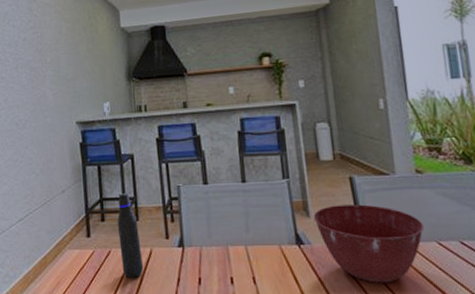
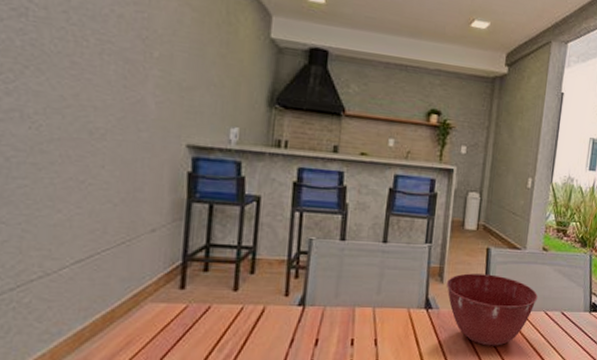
water bottle: present [117,193,144,279] -> none [223,241,253,339]

